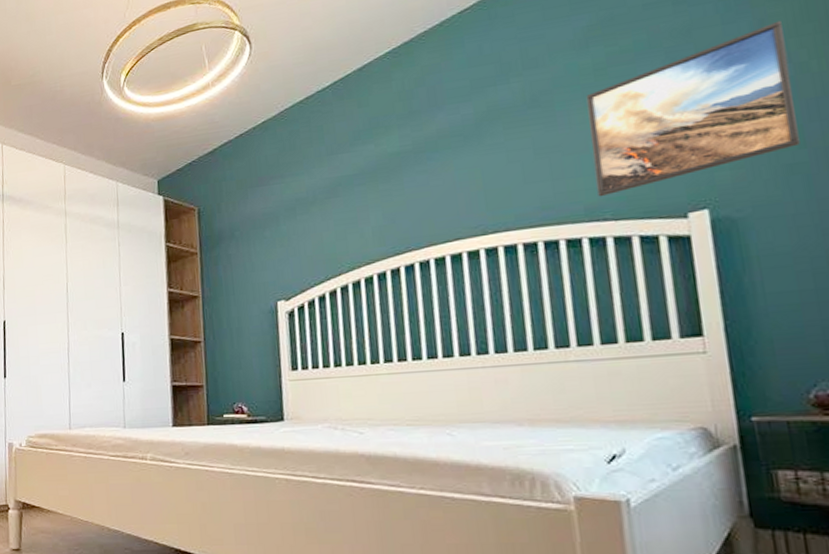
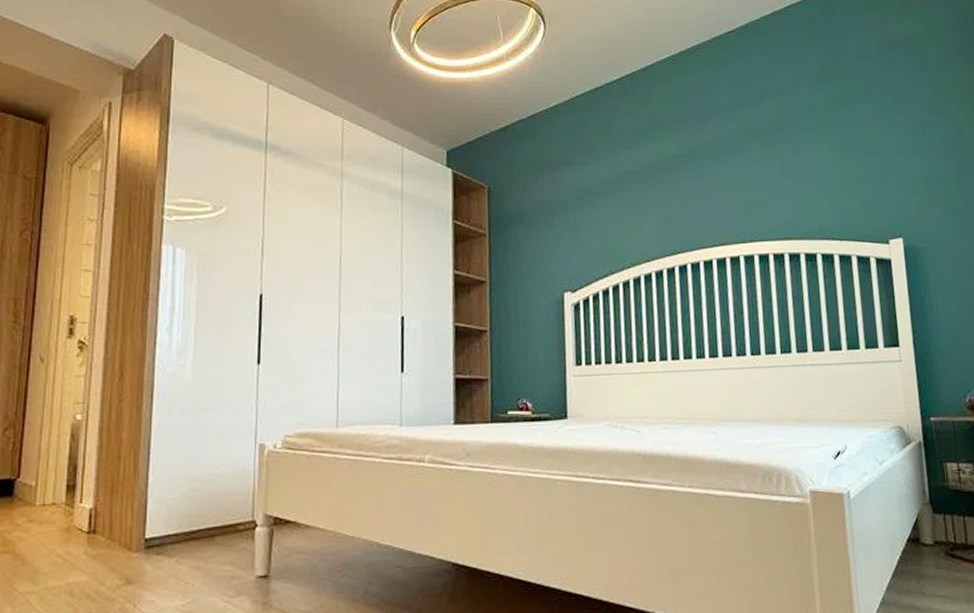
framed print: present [586,20,800,197] -> none [820,89,959,219]

